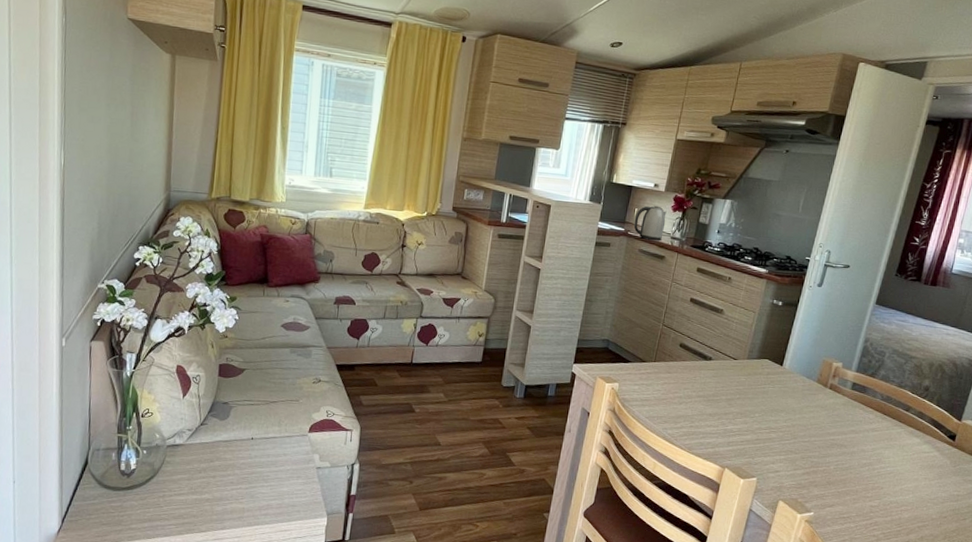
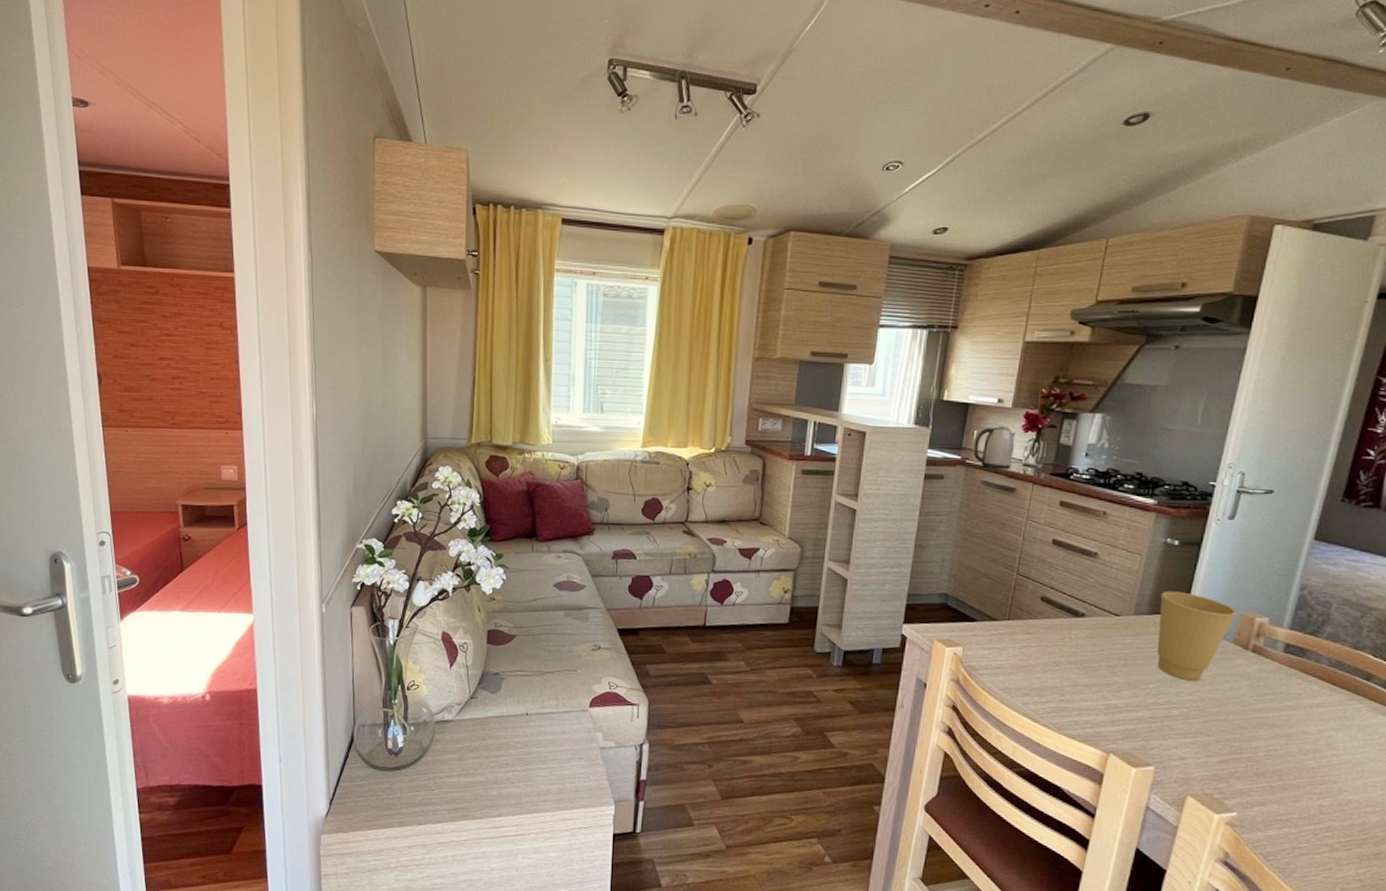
cup: none [762,340,821,411] -> present [1156,591,1237,681]

